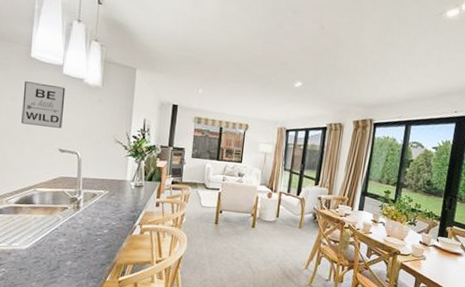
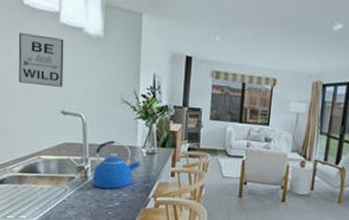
kettle: none [84,175,130,218] -> present [93,140,142,189]

